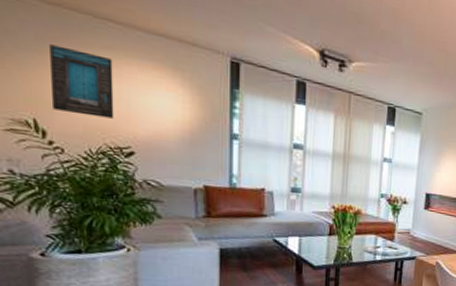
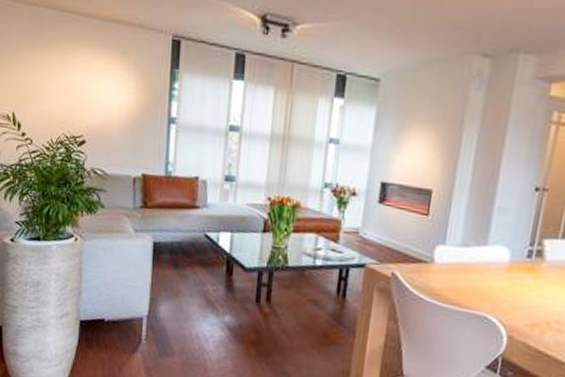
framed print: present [50,44,114,119] -> none [26,42,73,109]

